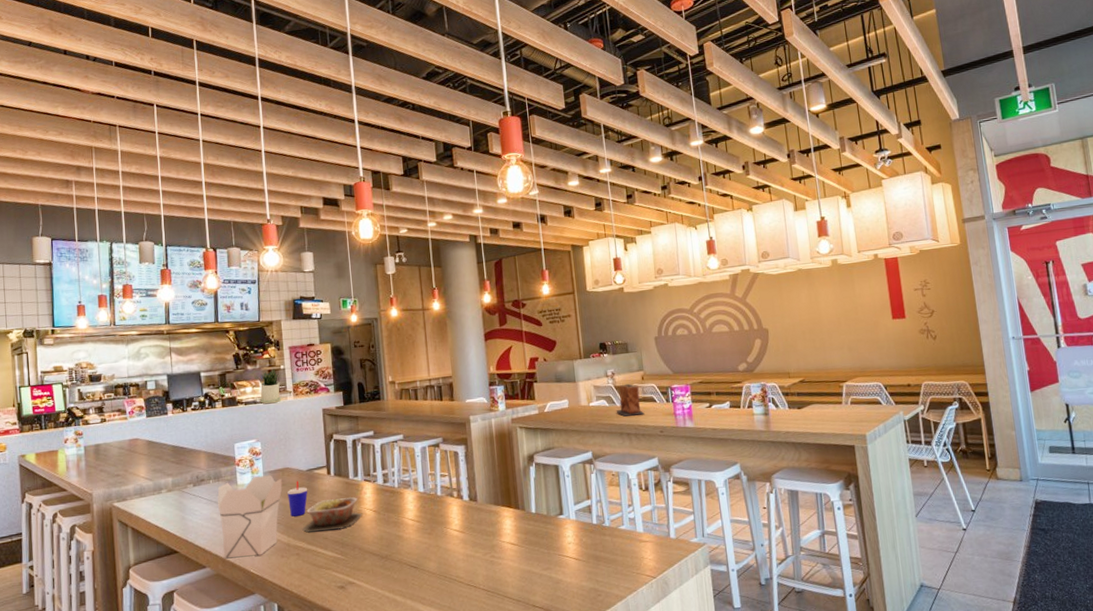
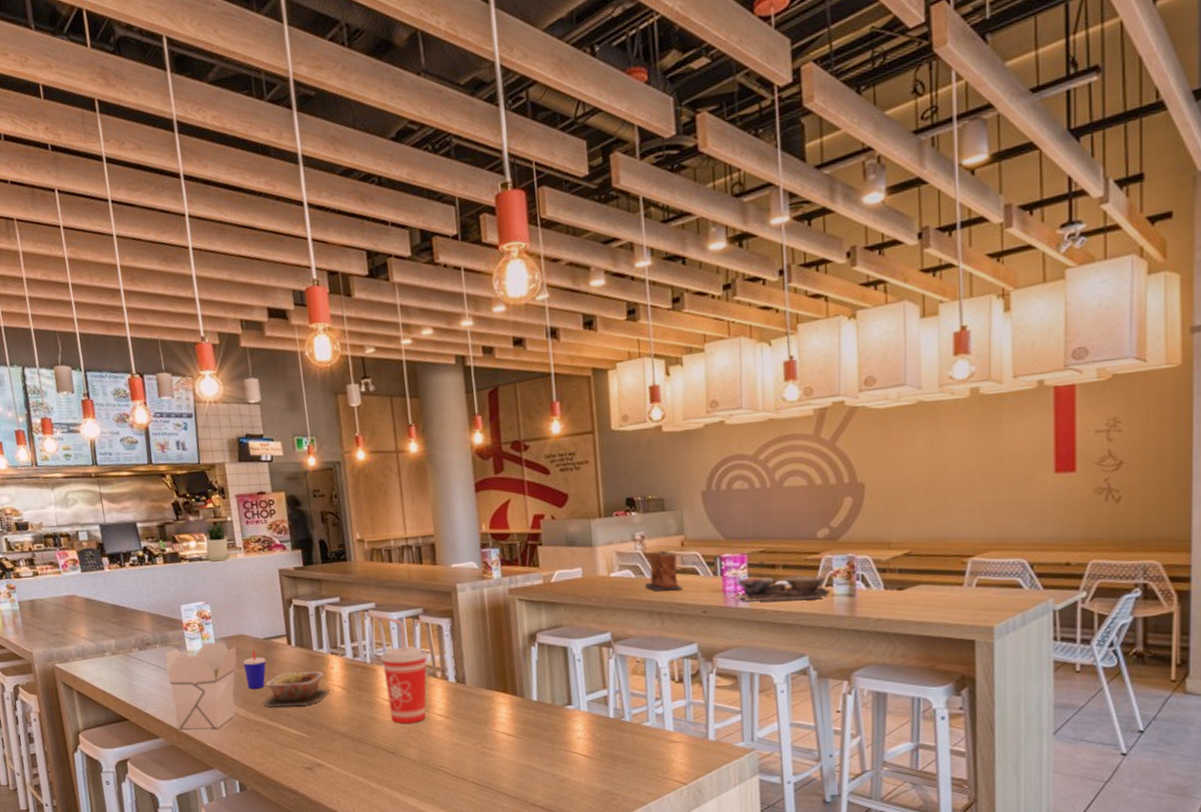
beverage cup: none [397,444,447,540] -> present [369,614,429,724]
food tray: none [680,390,752,423] -> present [731,561,831,602]

